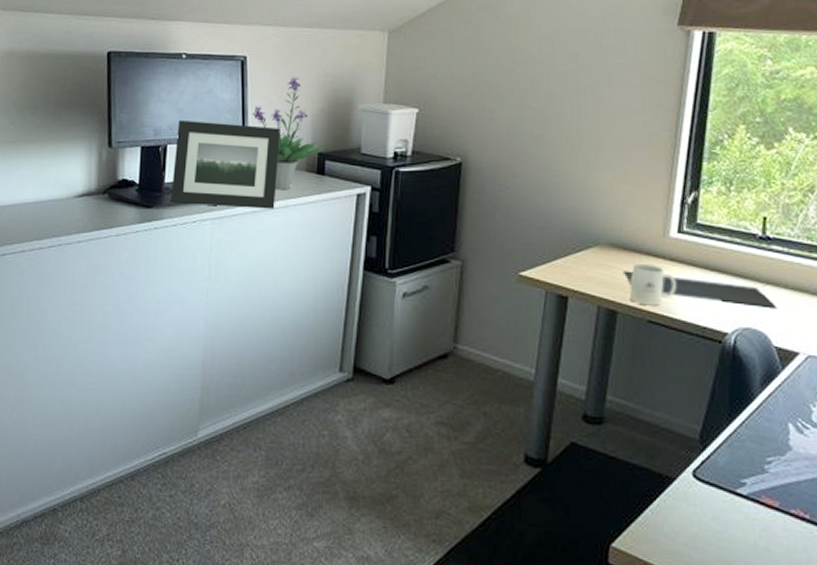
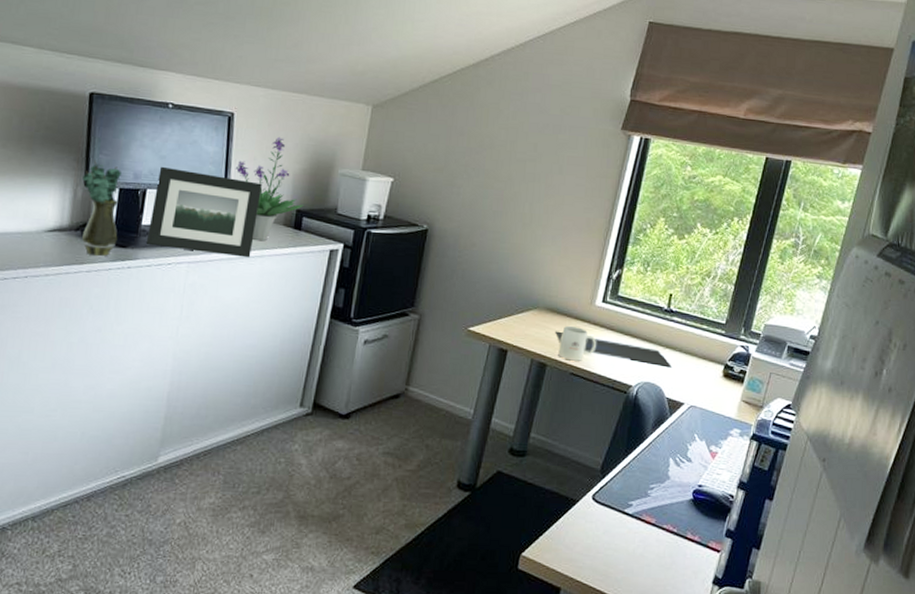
vase: none [106,121,143,219] -> present [82,161,121,257]

